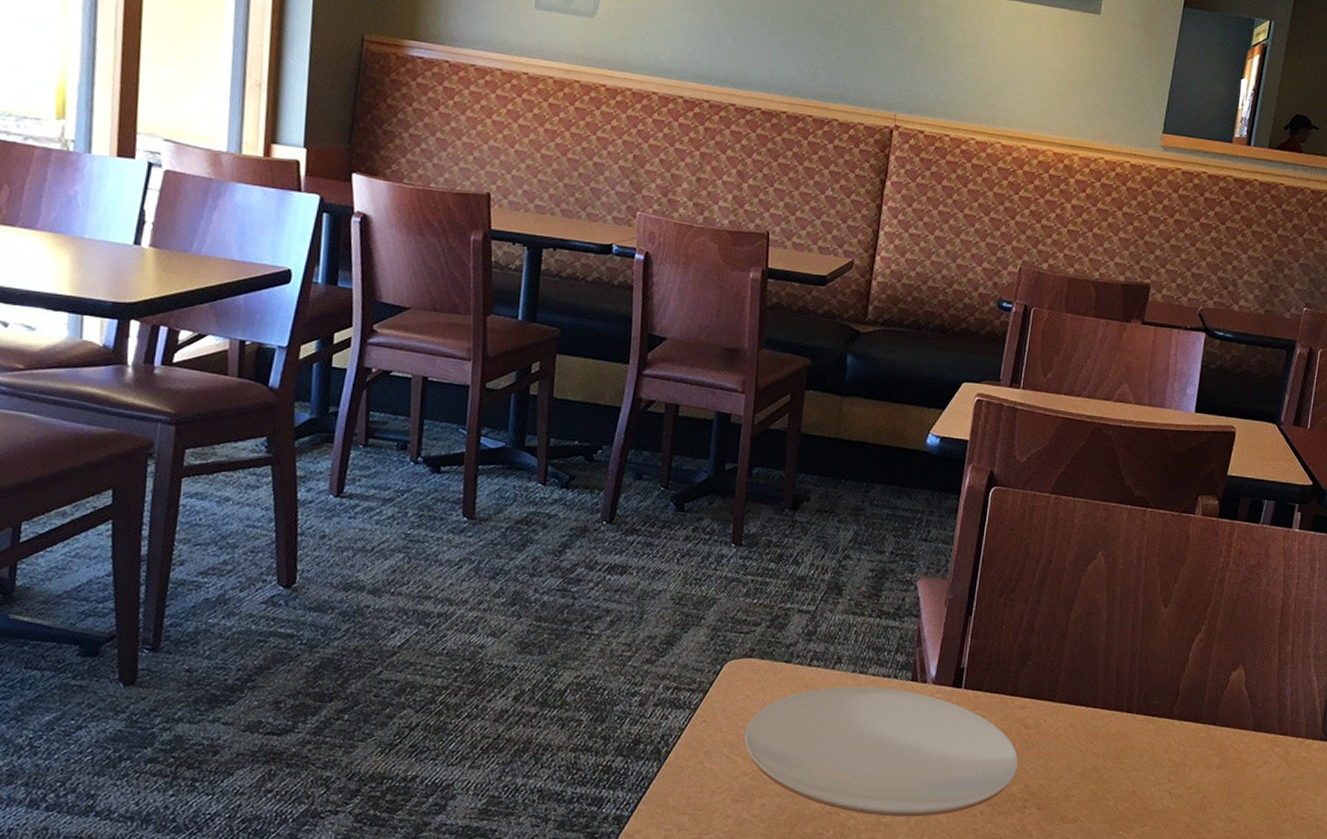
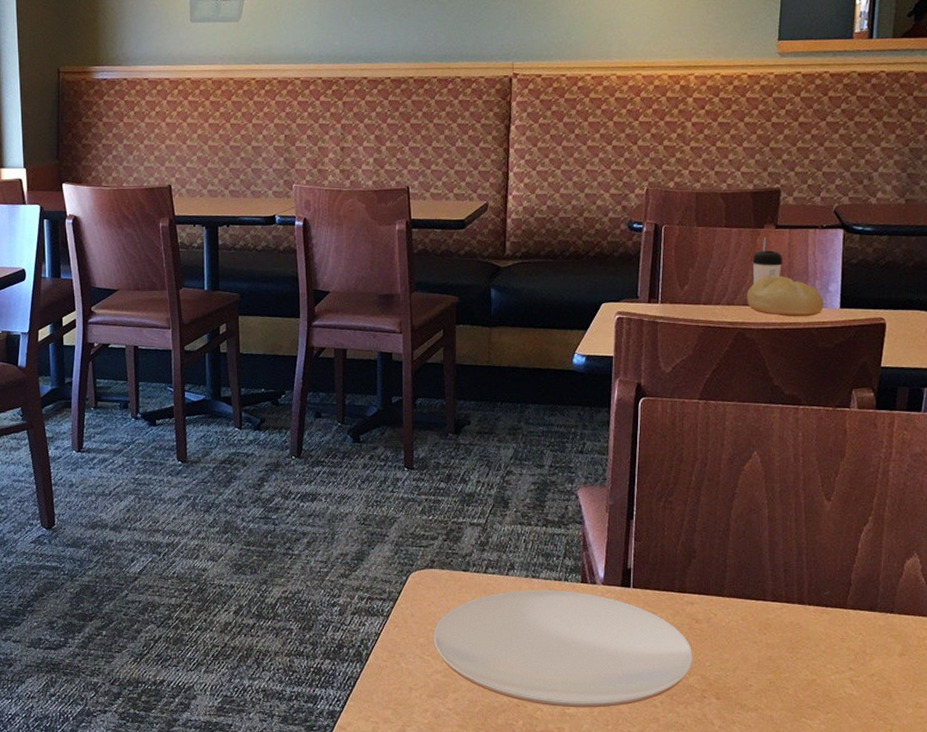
bread roll: none [1107,372,1181,418] -> present [746,275,824,318]
beverage cup: none [1115,332,1146,380] -> present [752,237,783,285]

